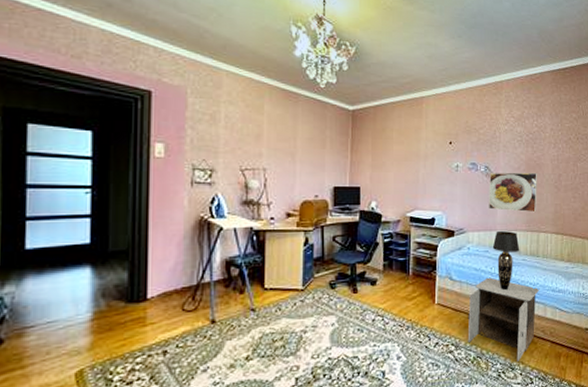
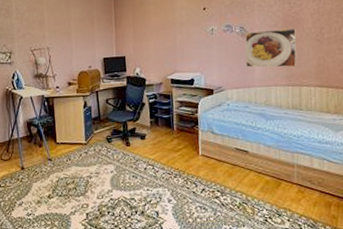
nightstand: present [467,277,540,362] -> none [231,130,305,209]
table lamp: present [492,231,520,291] -> none [252,87,281,143]

